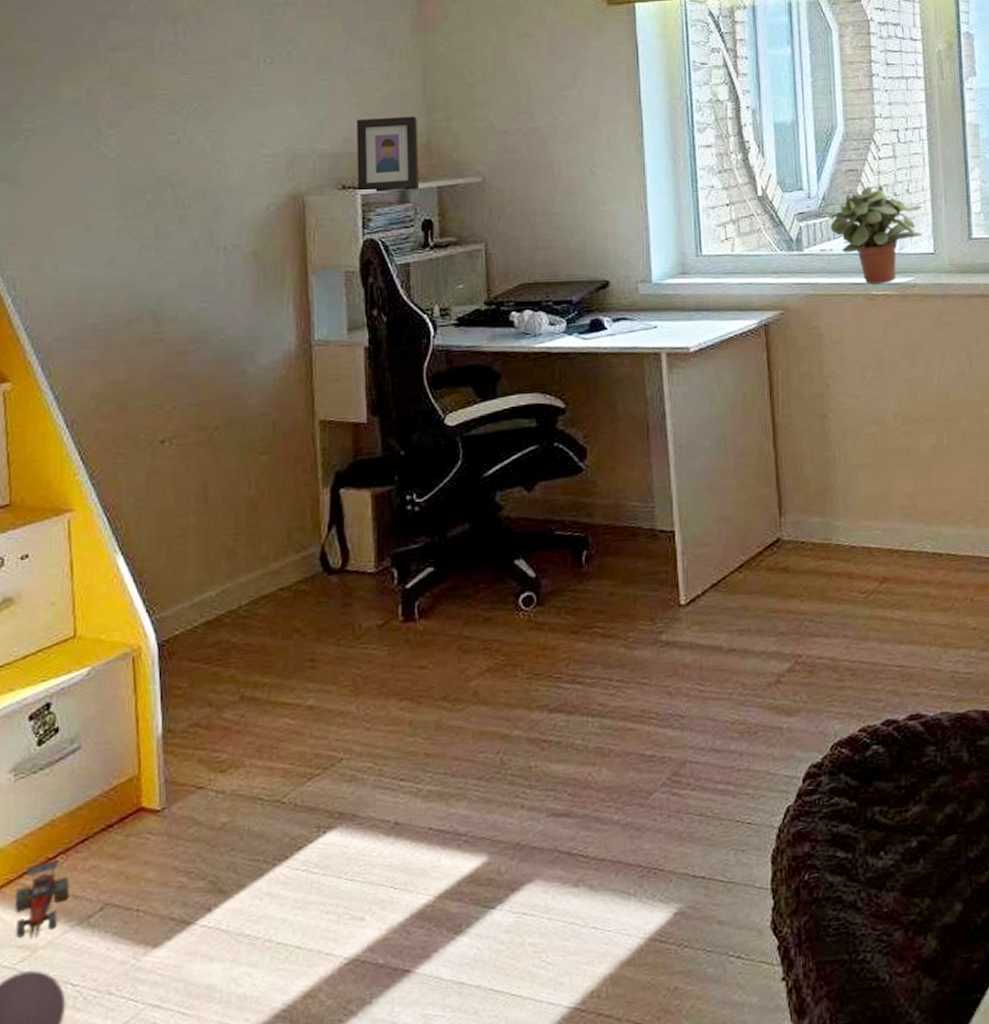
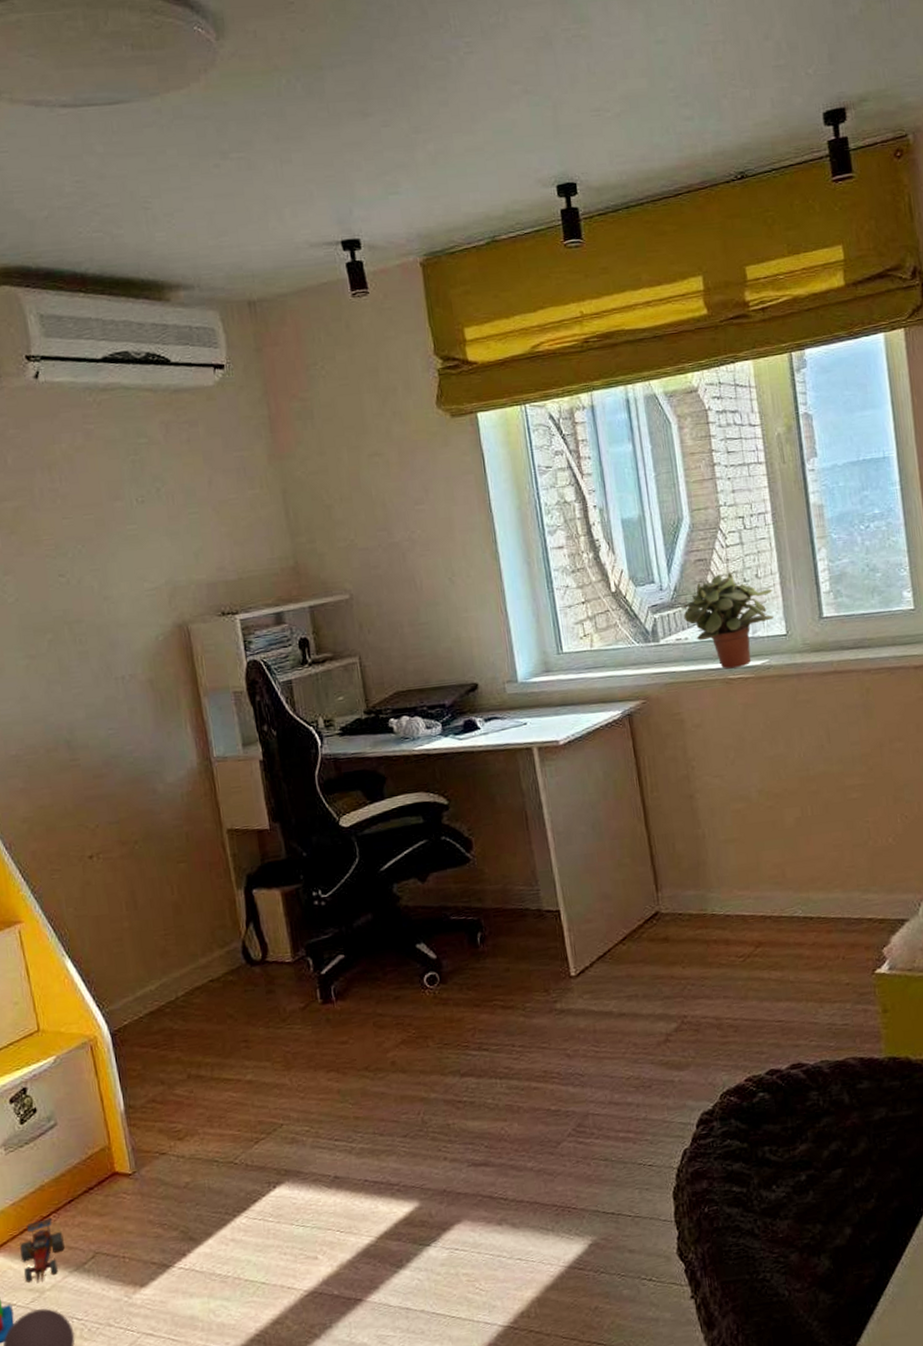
picture frame: present [357,116,419,193] -> none [227,541,292,617]

